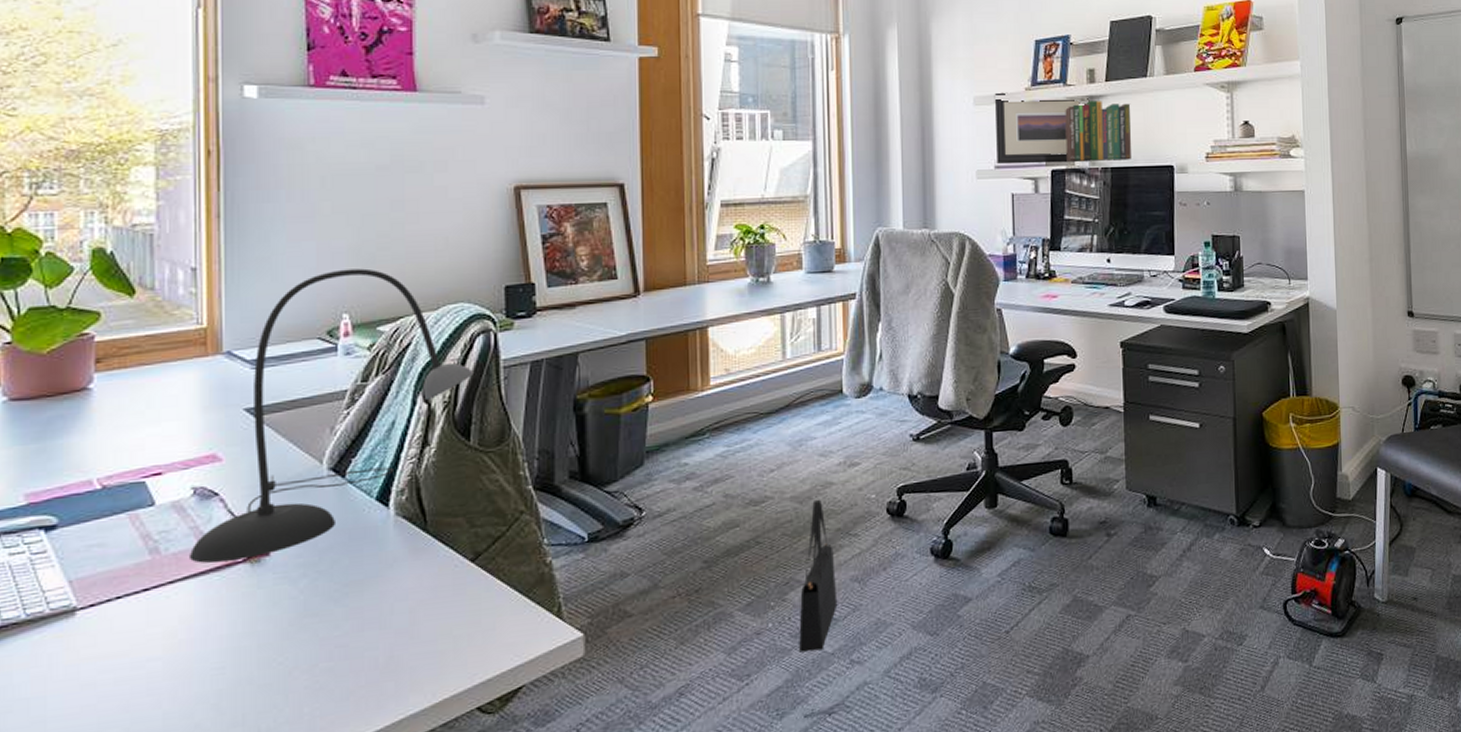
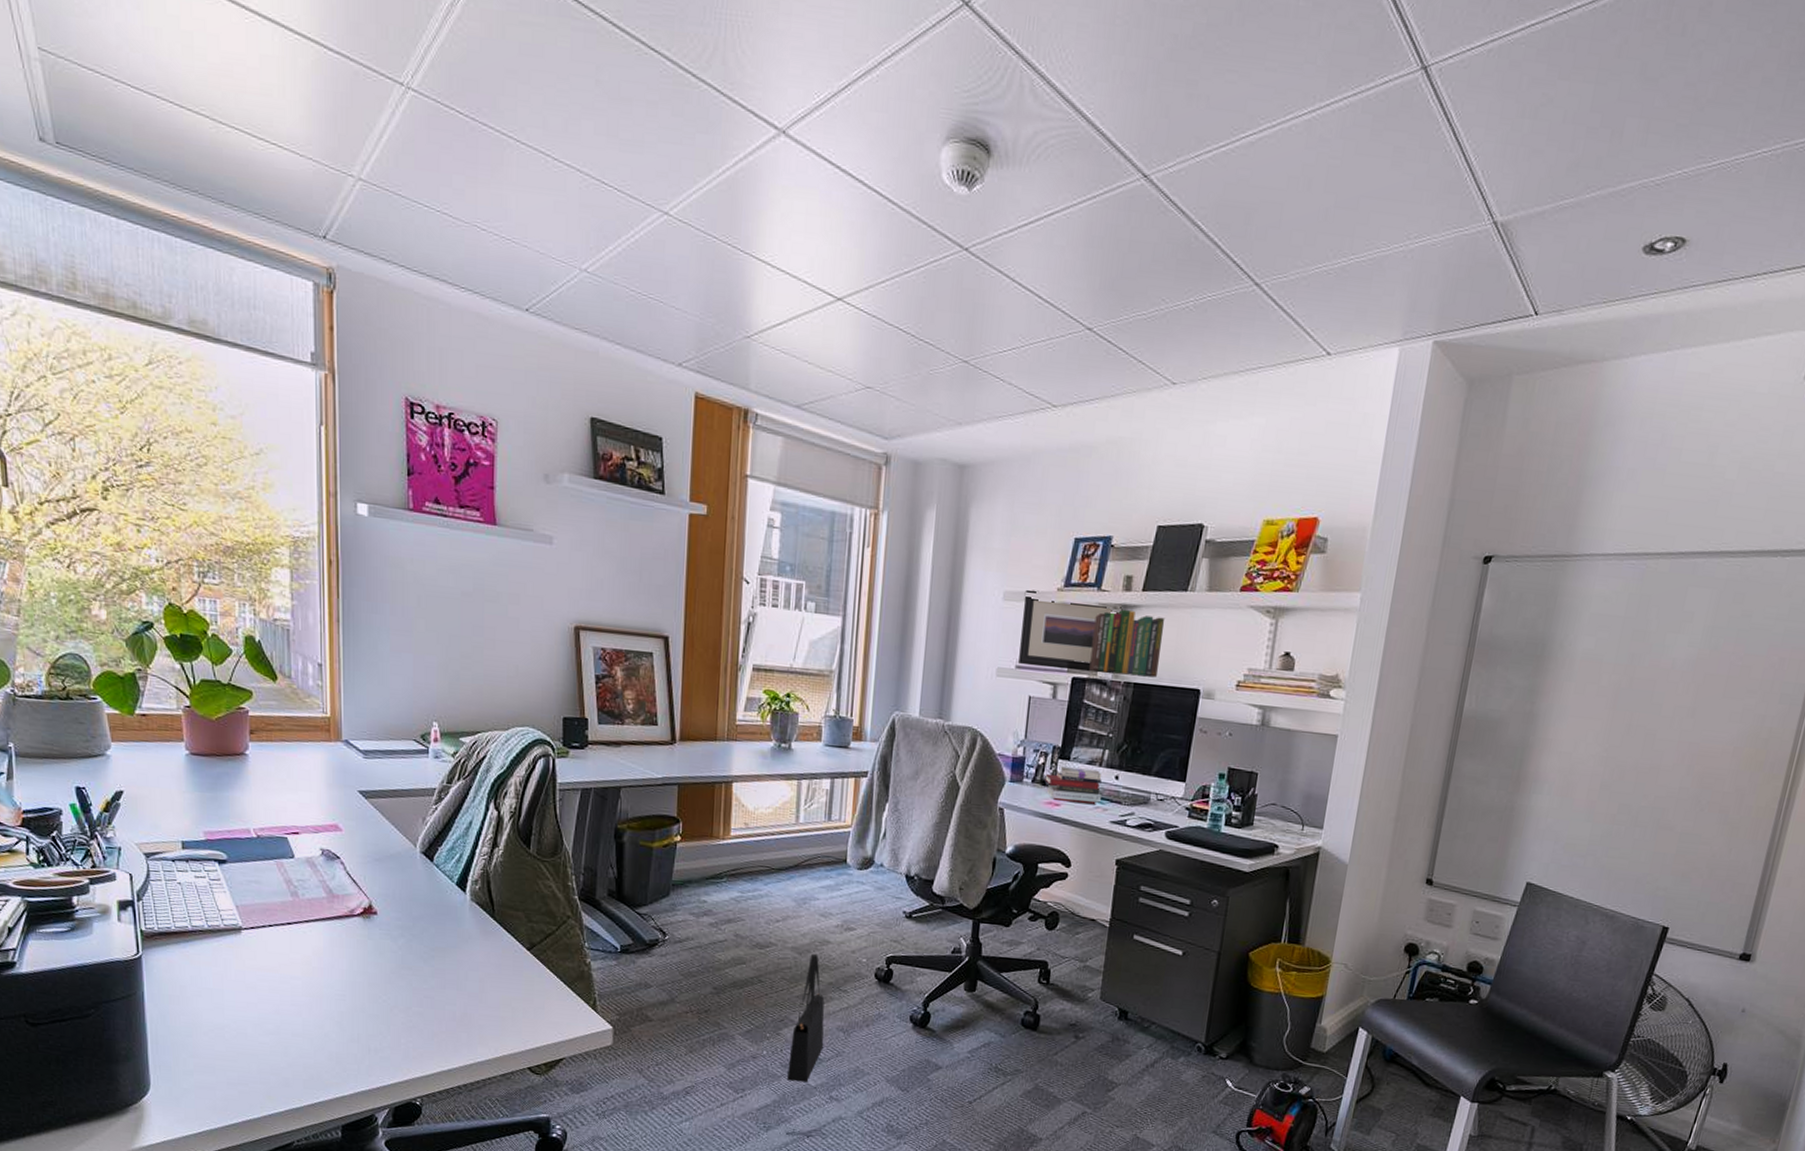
desk lamp: present [190,268,475,564] -> none [320,682,536,914]
books: none [1038,256,1096,292] -> present [1045,766,1102,805]

